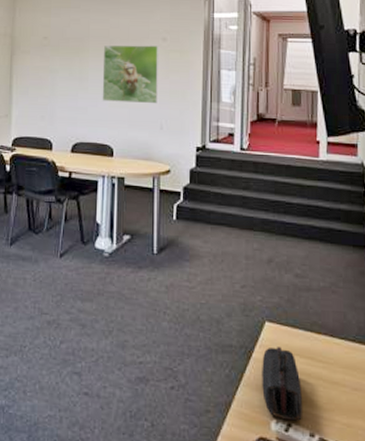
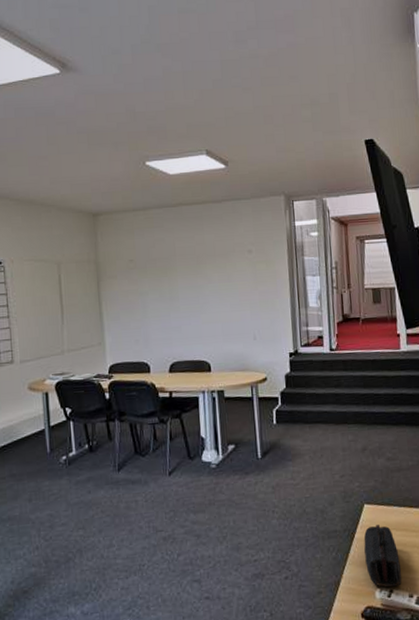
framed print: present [102,45,159,104] -> none [191,258,249,319]

